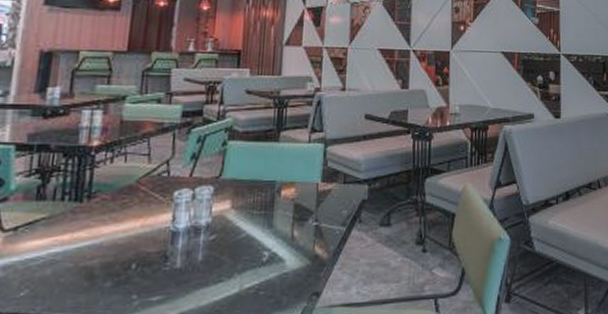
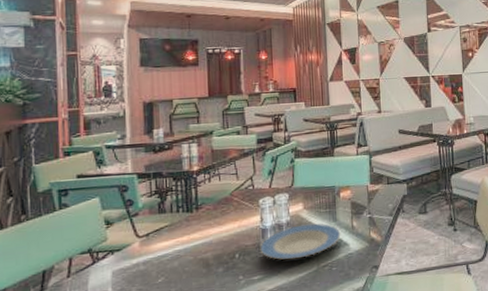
plate: none [165,229,276,276] -> present [260,223,341,260]

